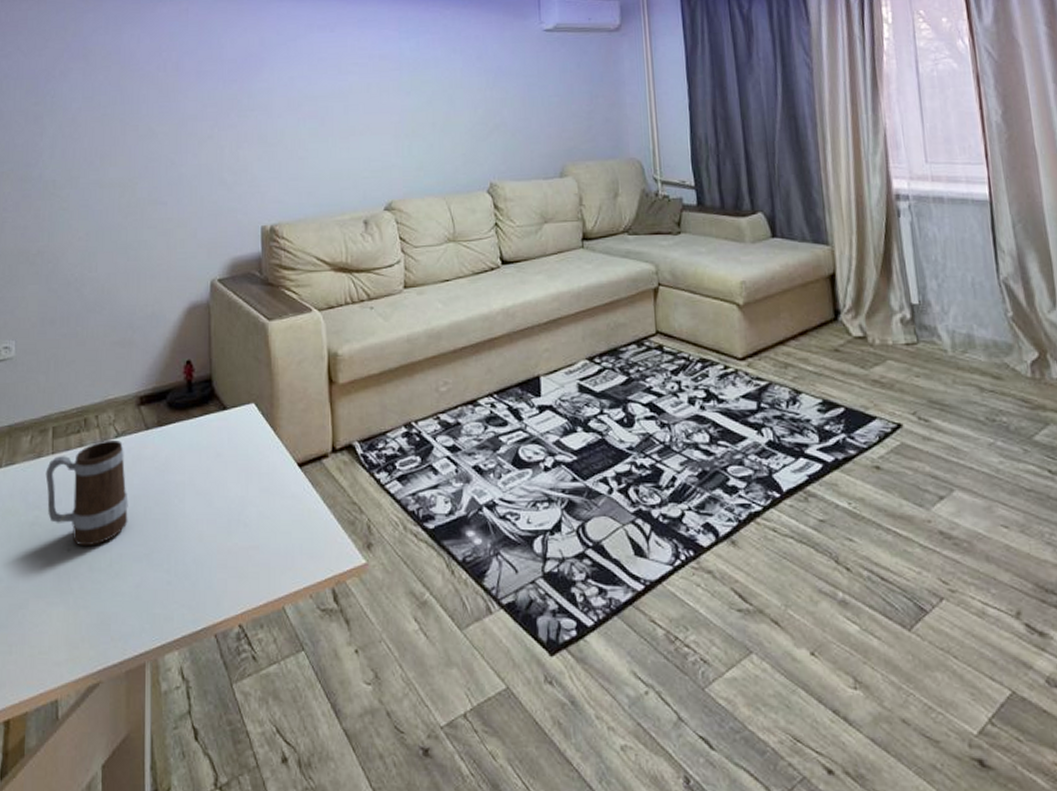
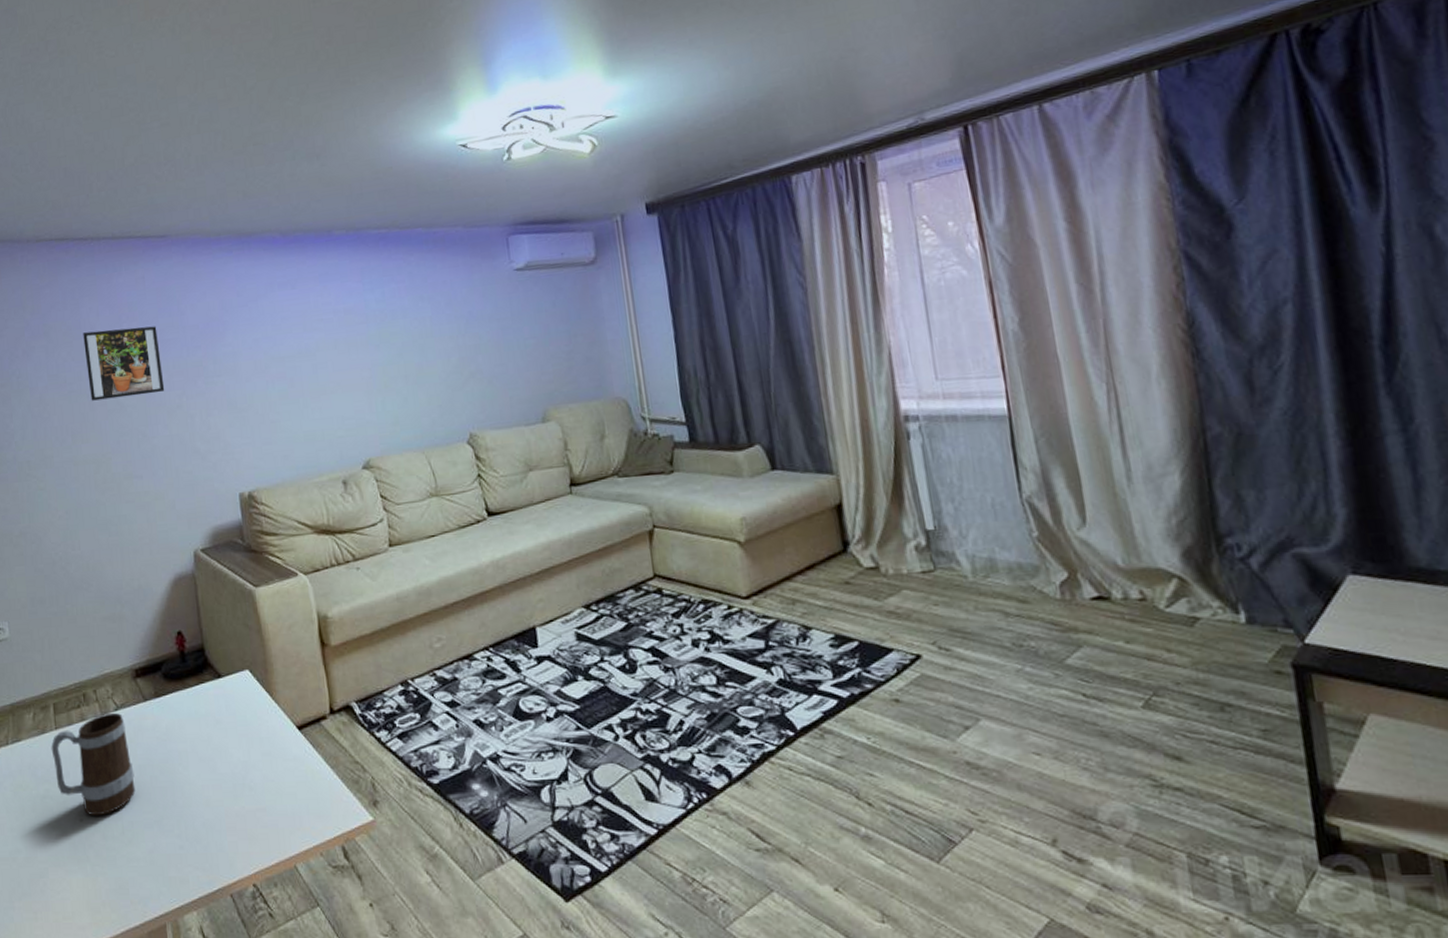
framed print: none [122,57,198,125] -> present [83,326,165,401]

